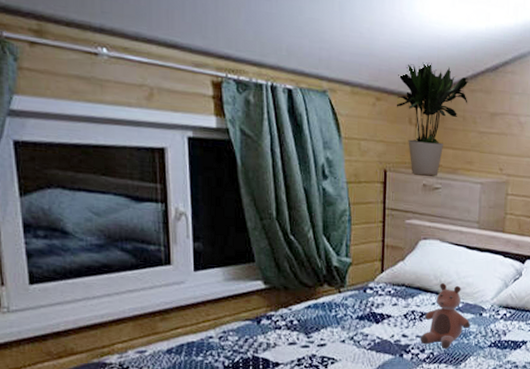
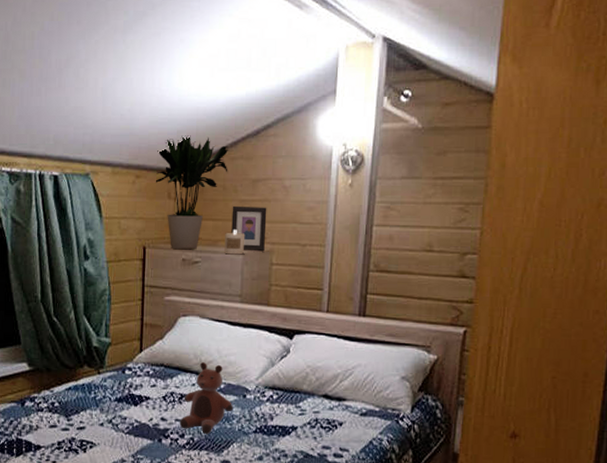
candle: none [464,159,484,184] -> present [224,229,246,255]
picture frame: none [470,136,504,182] -> present [231,205,267,252]

